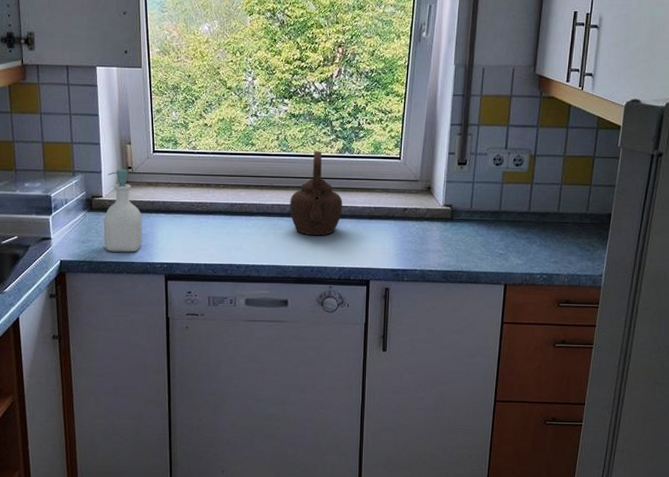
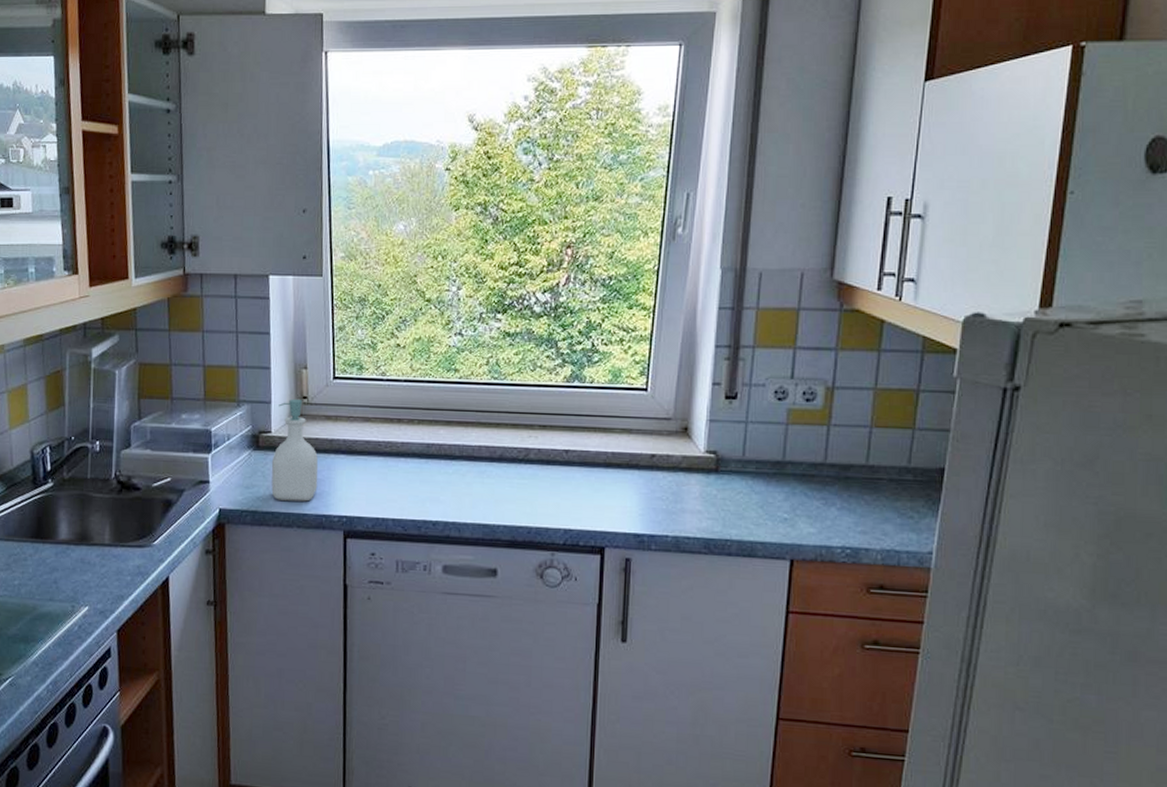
teapot: present [290,151,343,236] -> none [501,379,571,488]

